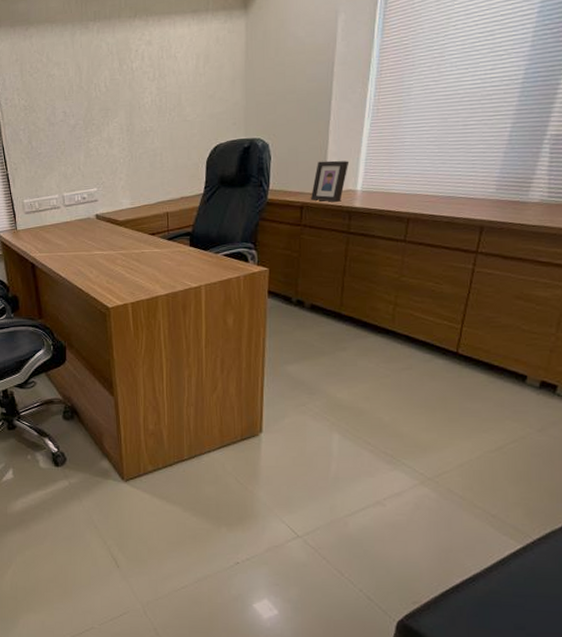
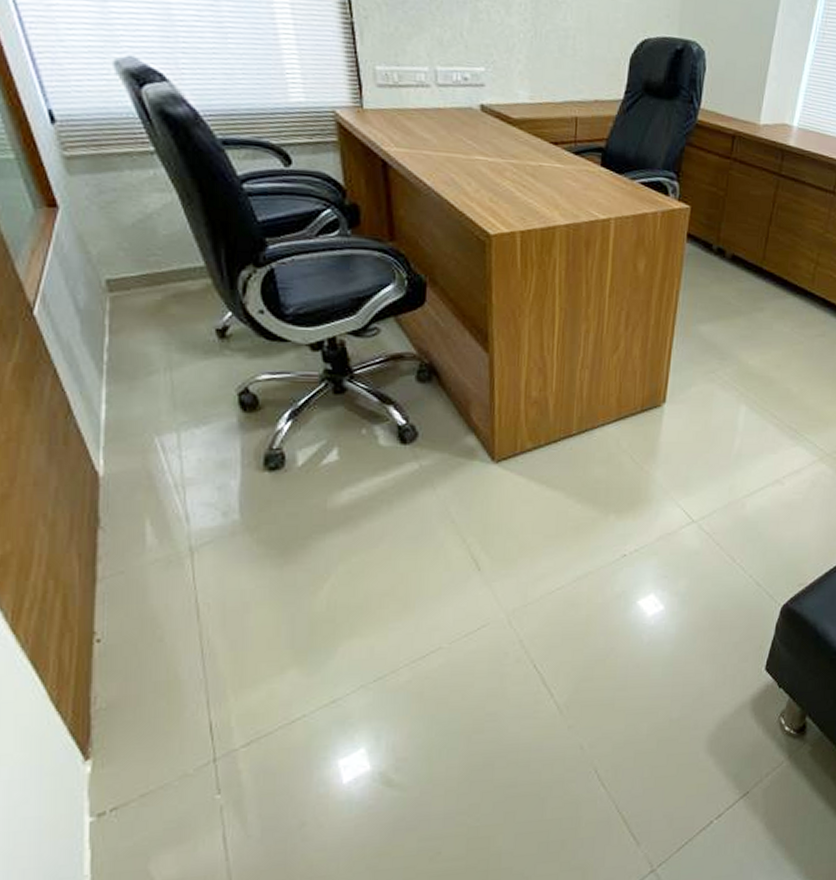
picture frame: present [311,160,350,202] -> none [745,83,789,137]

